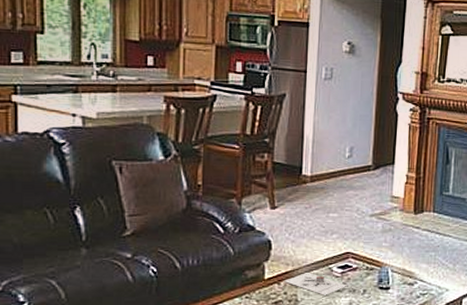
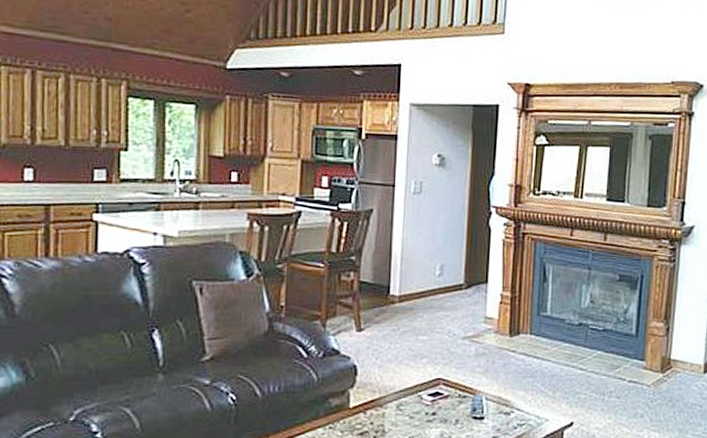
architectural model: present [284,271,348,295] -> none [370,399,439,426]

